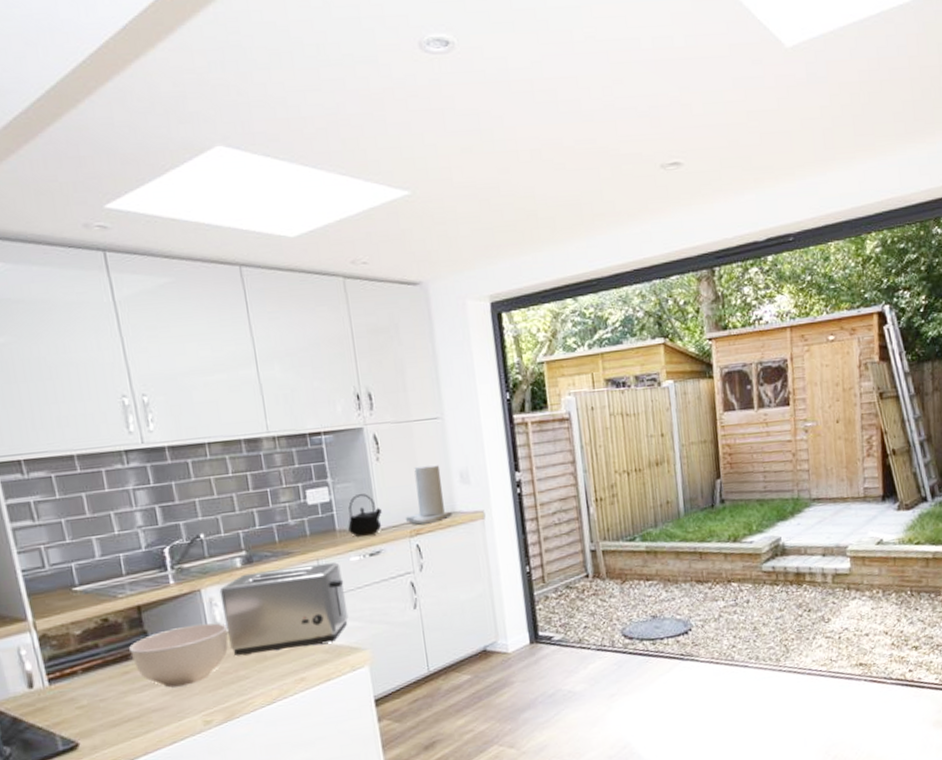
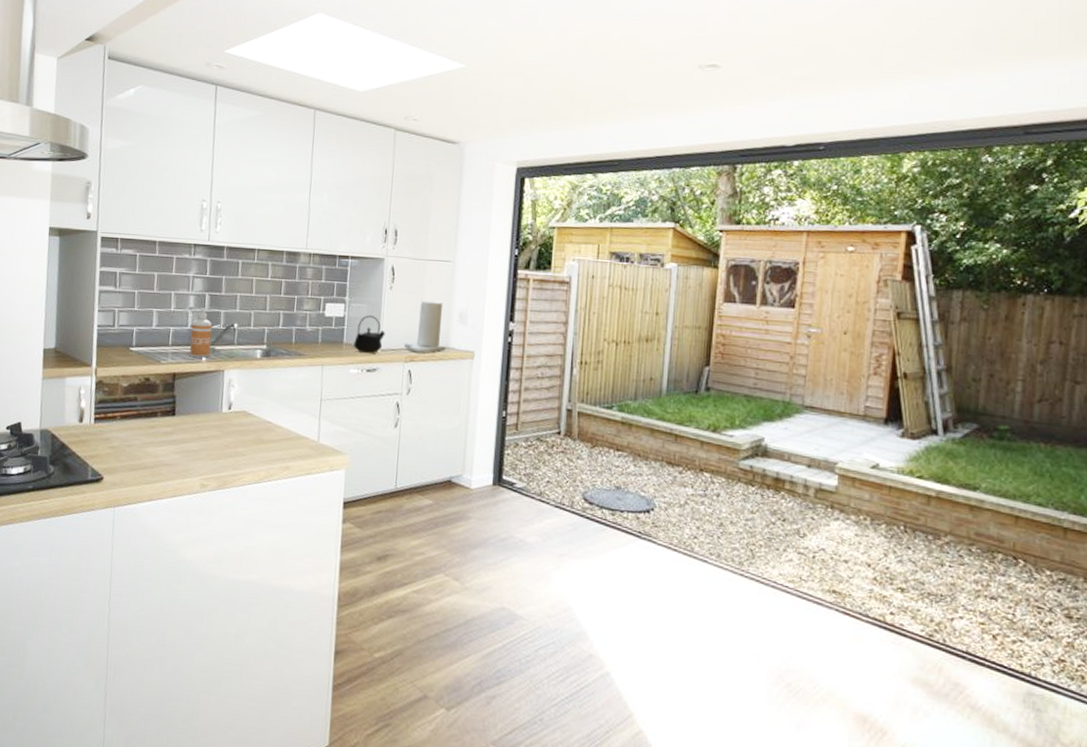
bowl: present [128,623,228,688] -> none [158,398,238,450]
soap dispenser: none [144,522,179,582] -> present [189,307,213,358]
toaster: present [219,562,349,657] -> none [236,365,340,442]

